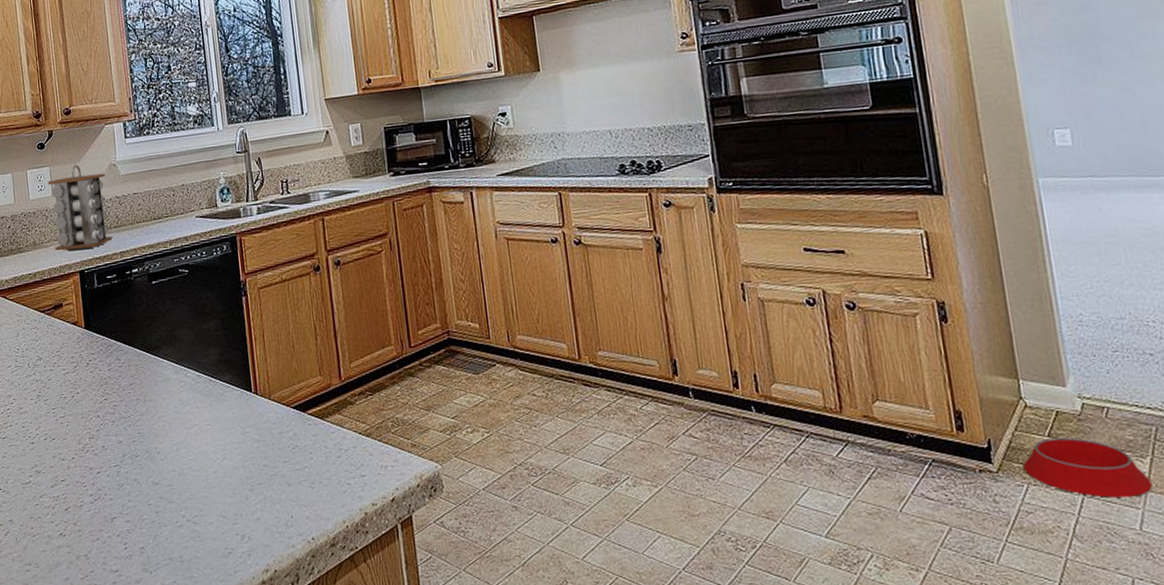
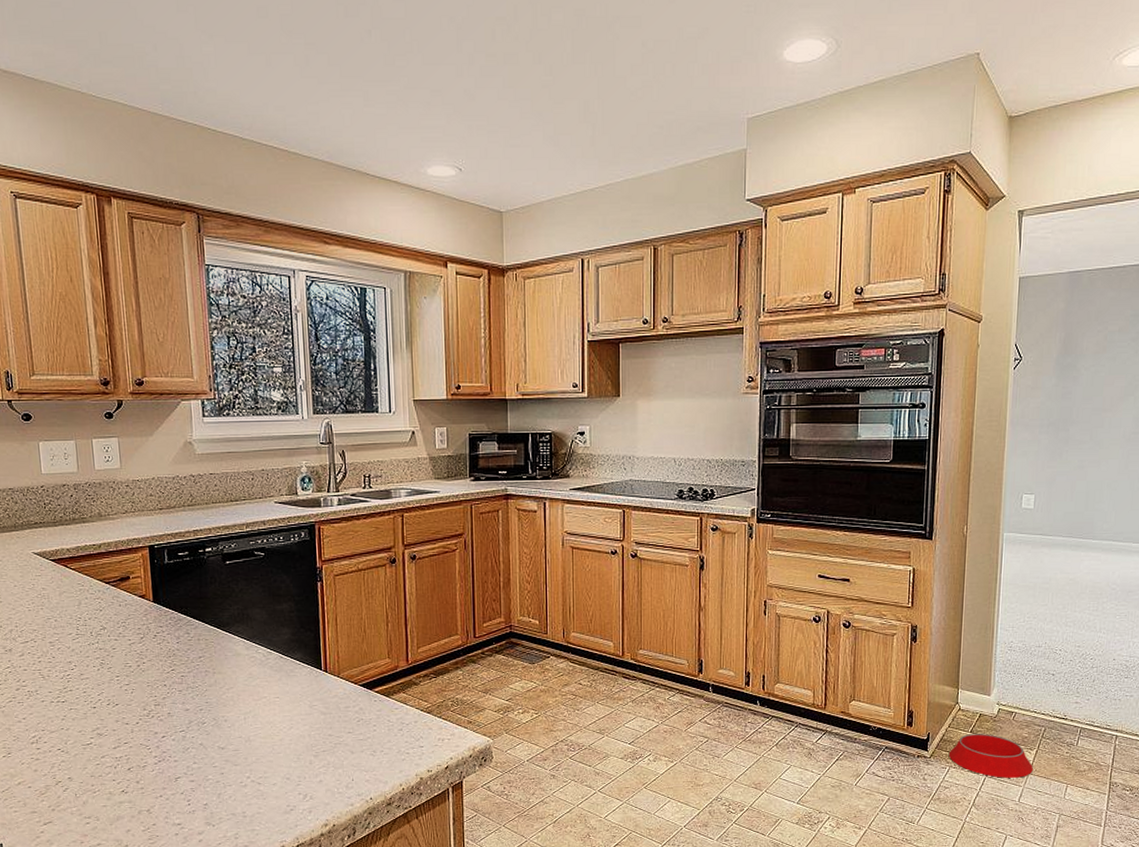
spice rack: present [47,164,113,251] -> none [115,438,186,526]

